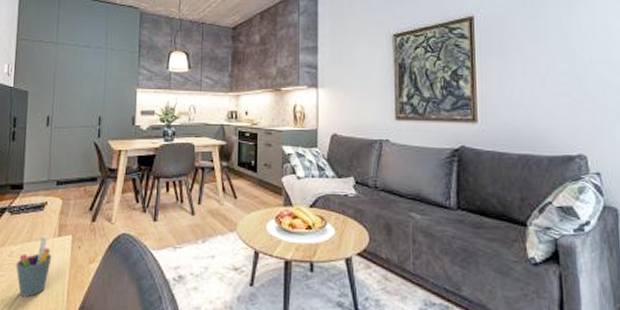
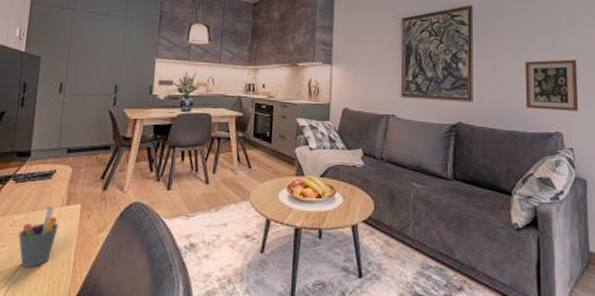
picture frame: none [538,71,606,131] -> present [525,59,579,111]

